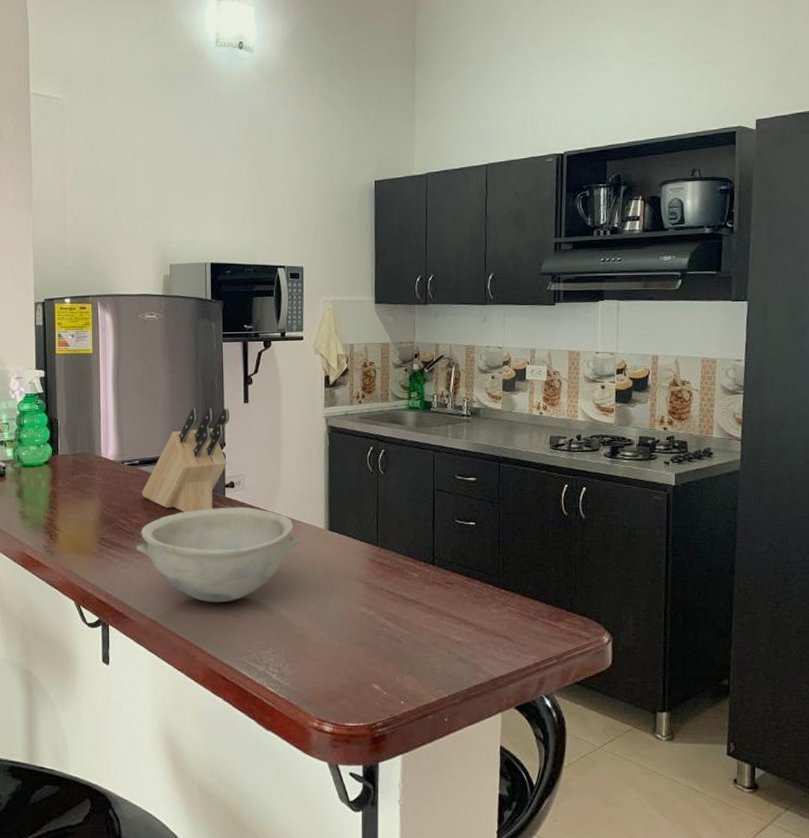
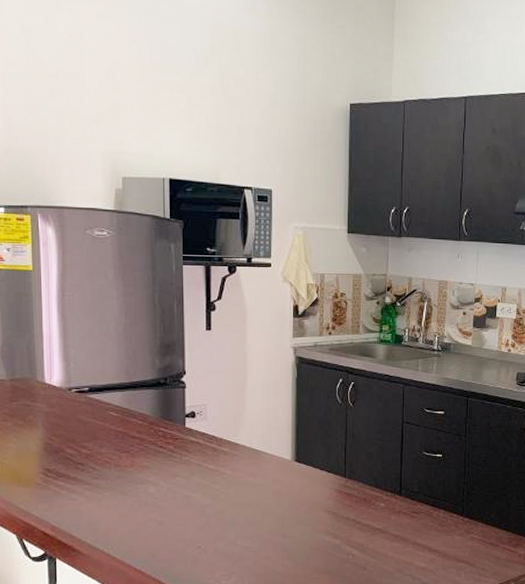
bowl: present [137,507,301,603] -> none [87,437,266,535]
knife block: present [141,408,229,513] -> none [92,333,190,443]

